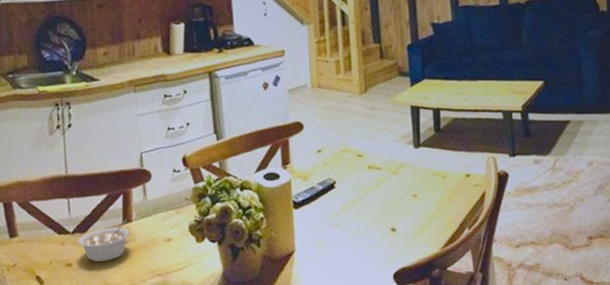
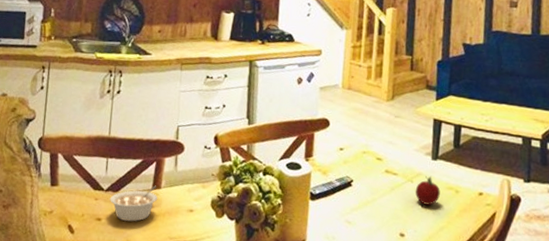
fruit: none [401,164,427,195] -> present [415,175,440,205]

